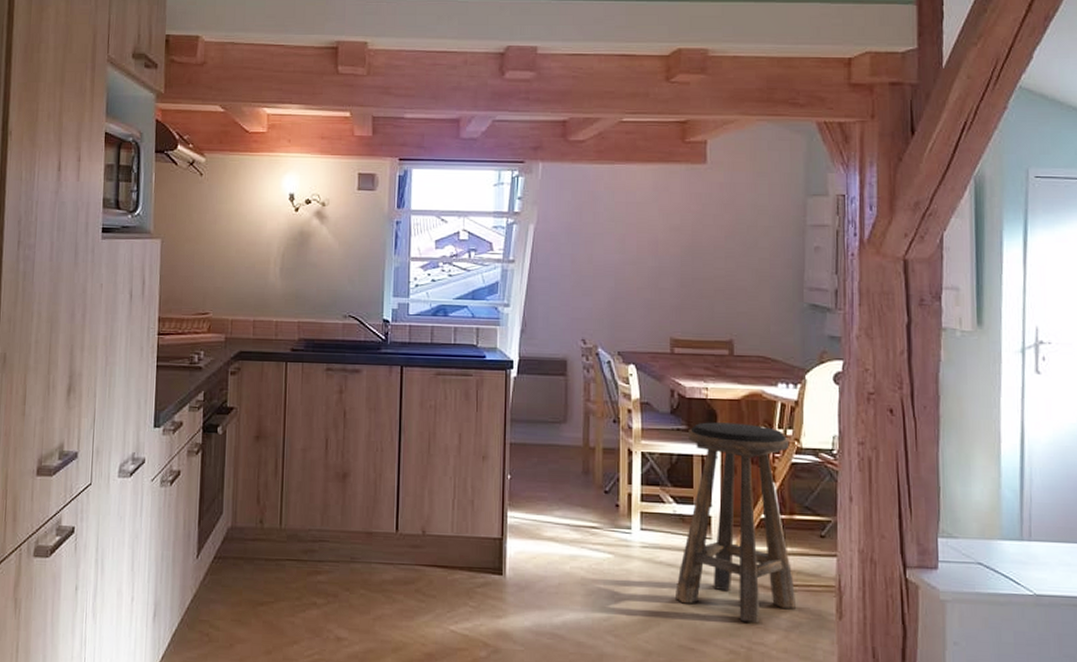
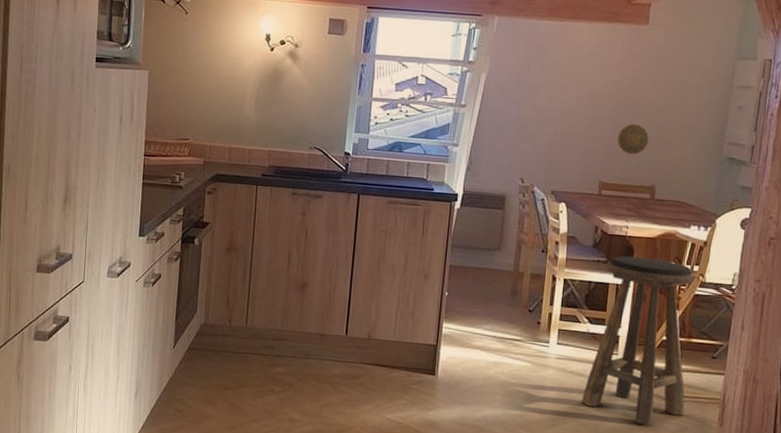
decorative plate: none [686,272,721,307] -> present [617,124,649,155]

